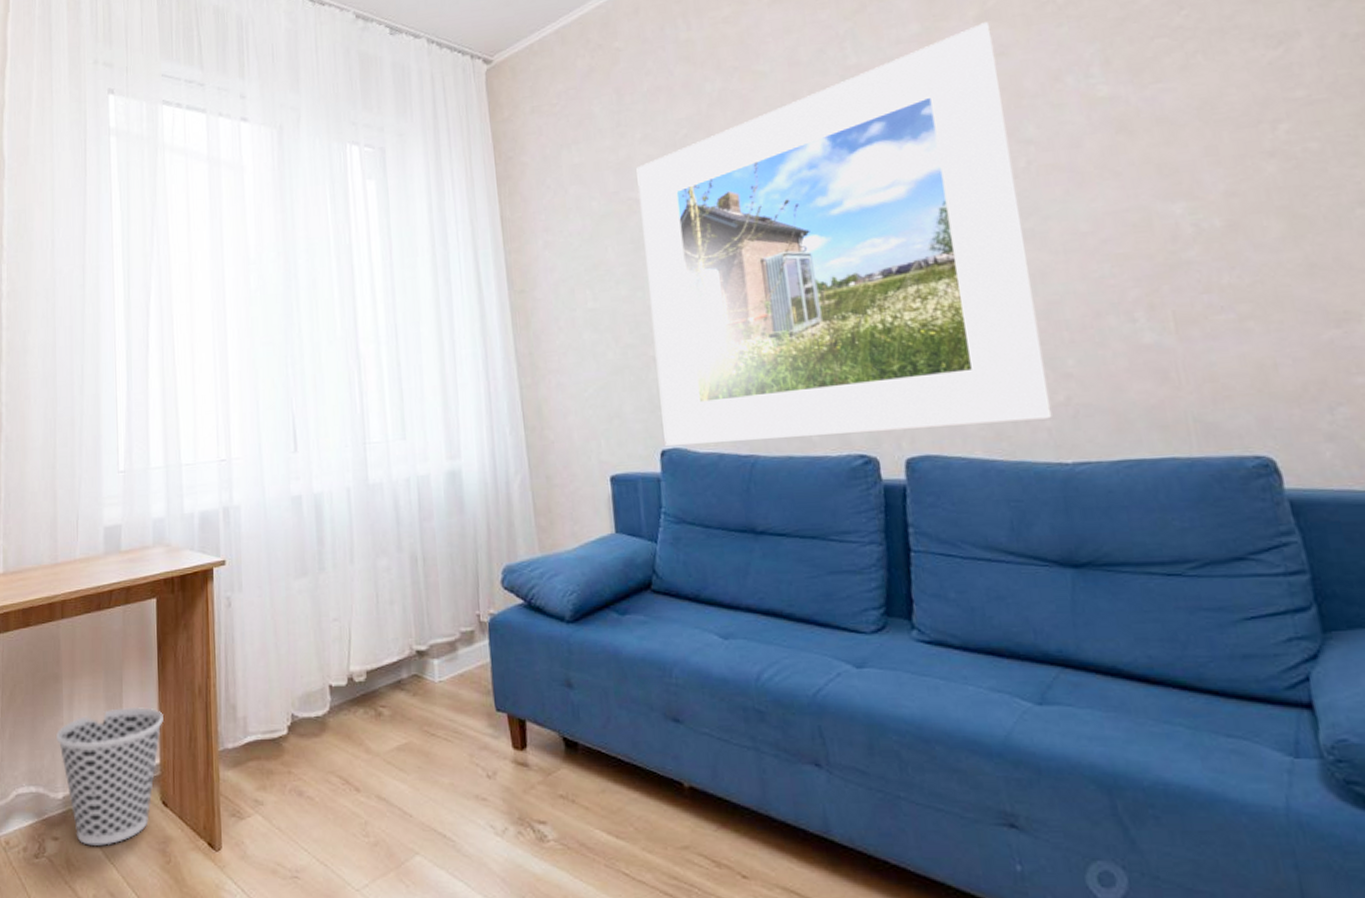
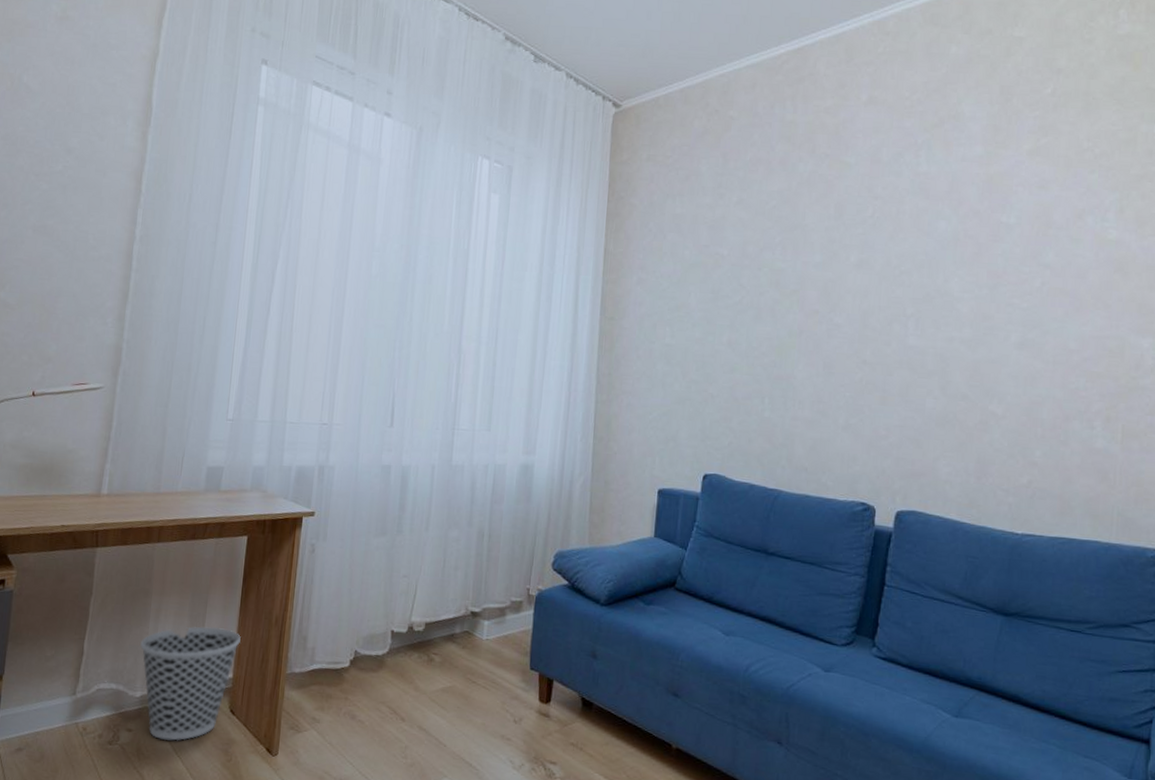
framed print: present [636,21,1054,447] -> none [708,156,1039,496]

